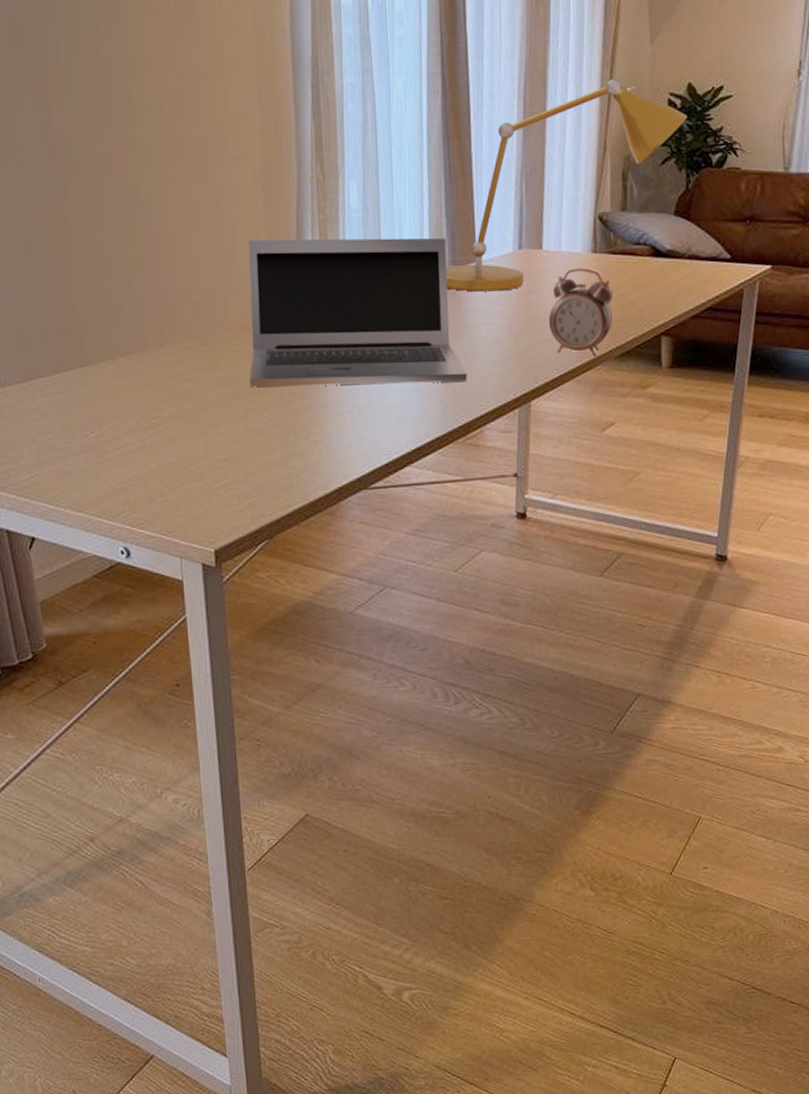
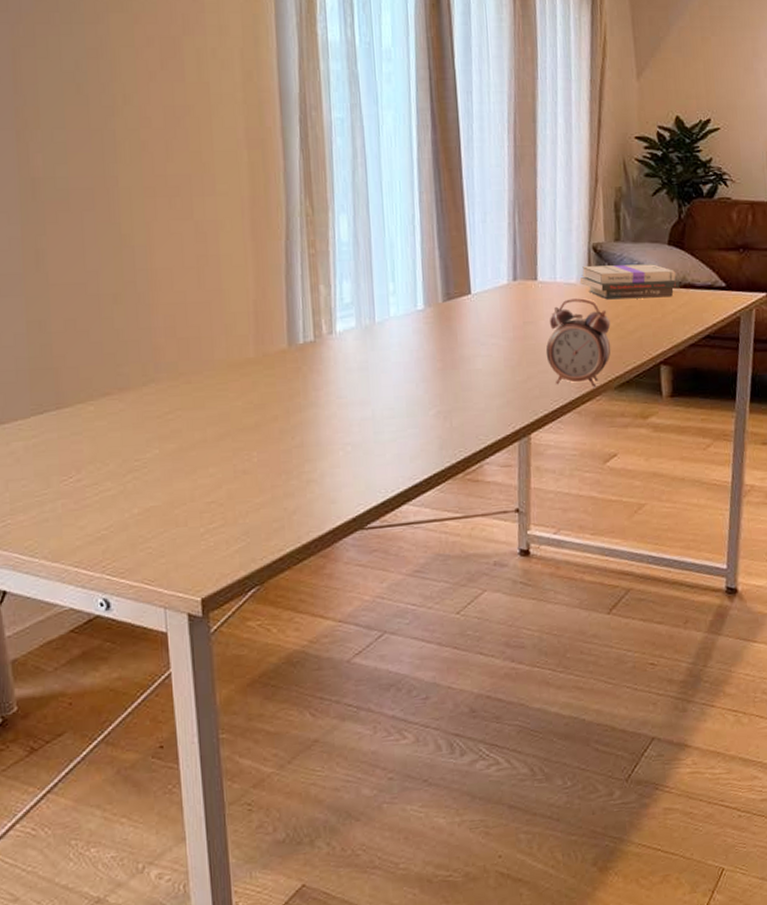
laptop: present [248,238,467,387] -> none [236,271,464,426]
desk lamp: present [445,79,688,292] -> none [439,113,677,324]
books: none [584,234,684,270] -> present [579,264,680,300]

